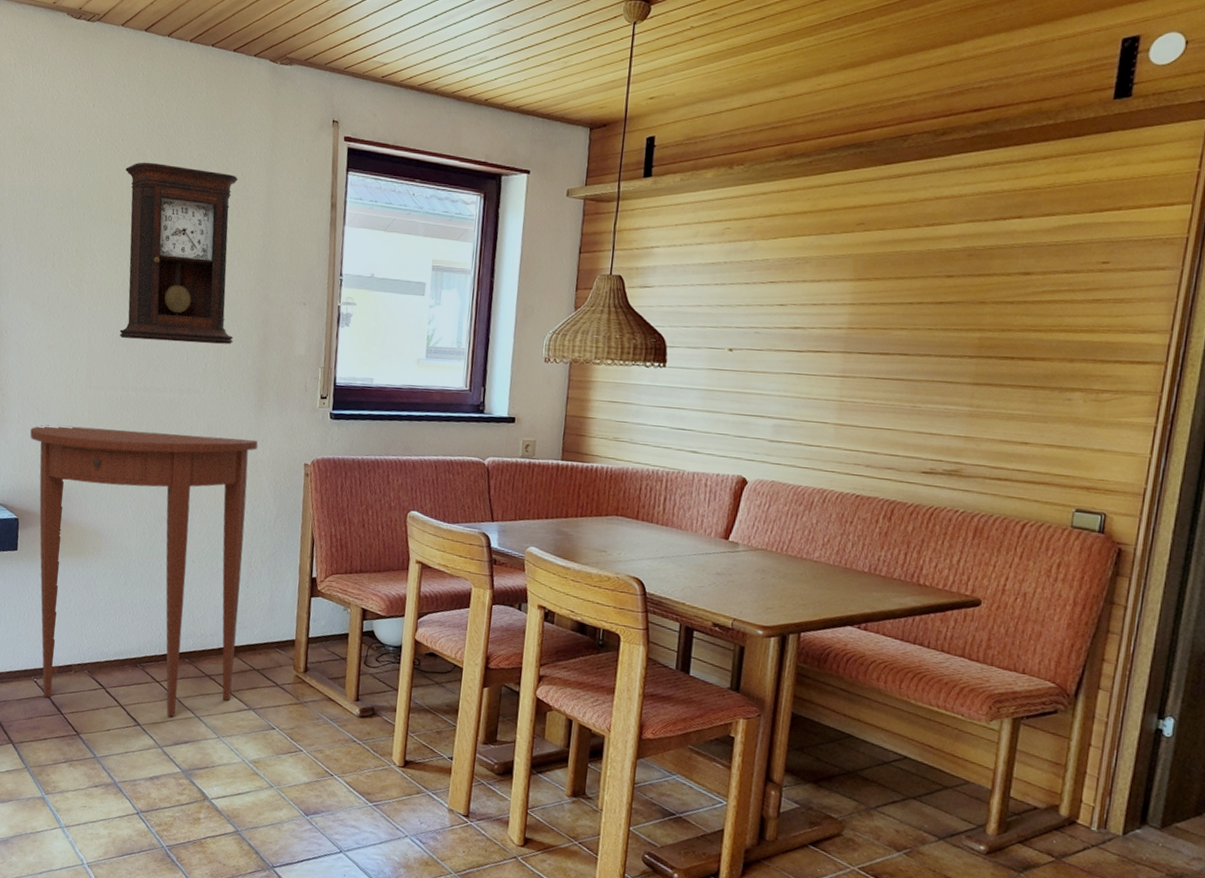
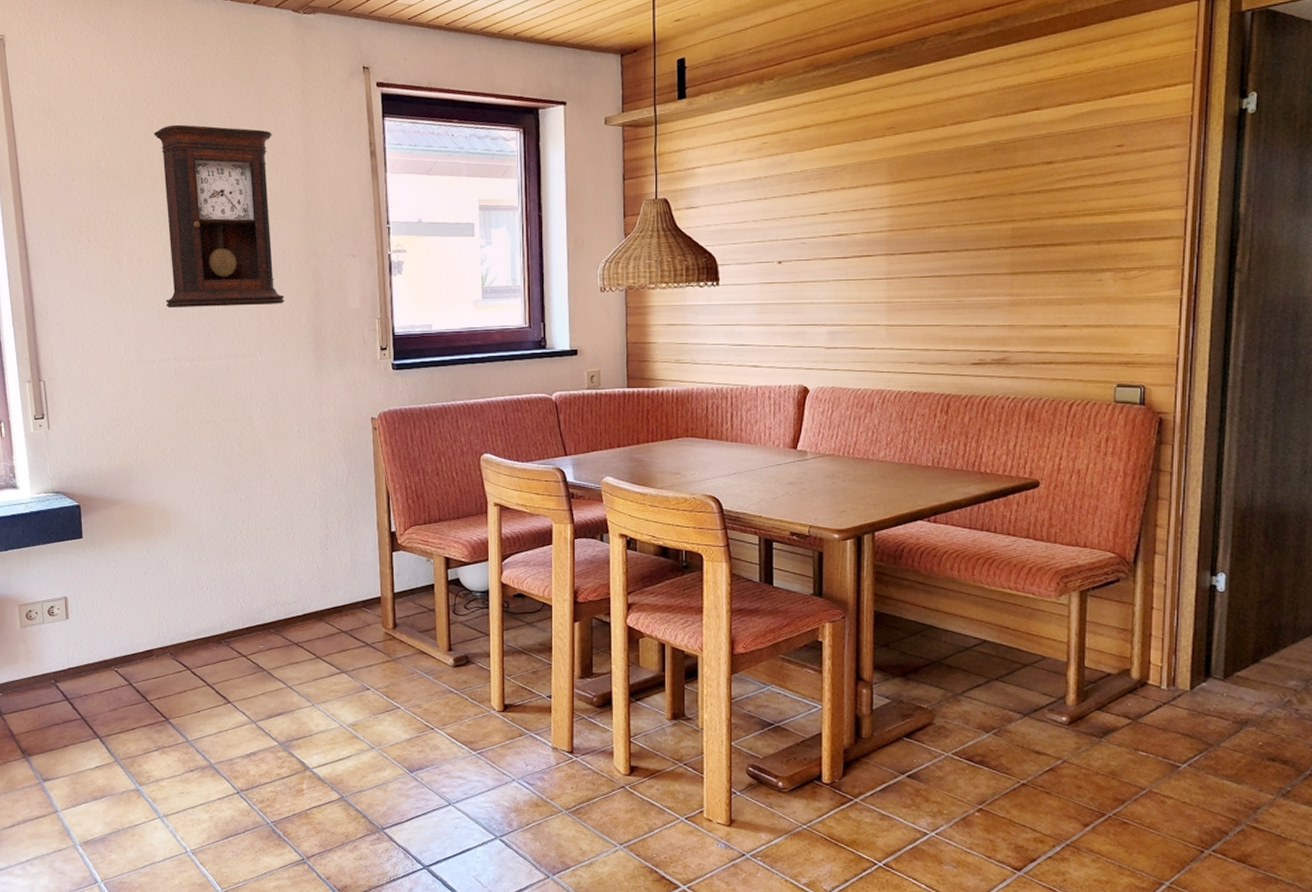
console table: present [30,425,258,717] -> none [83,398,321,690]

